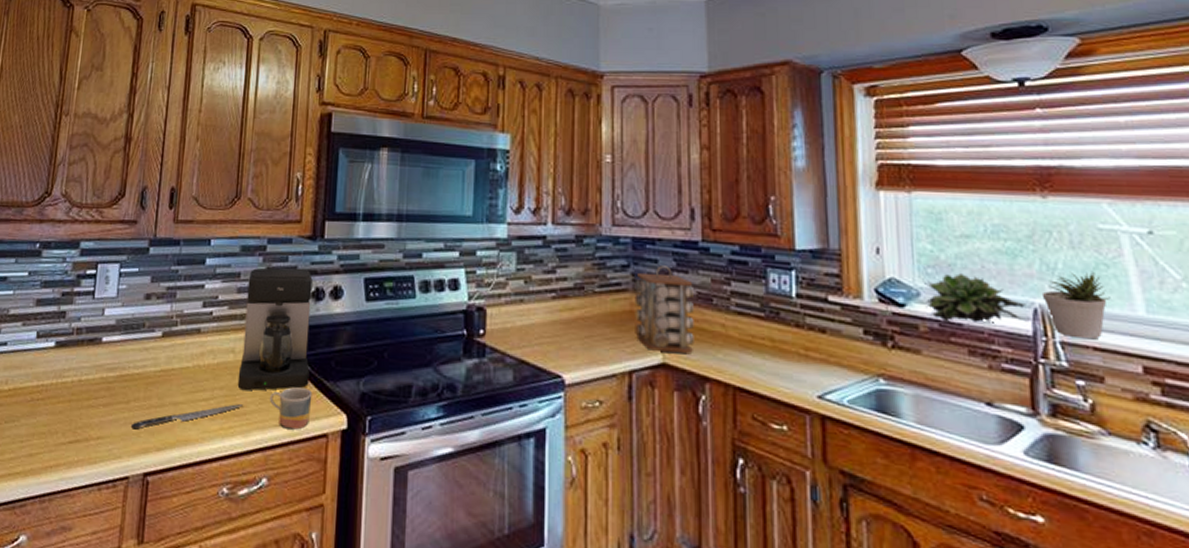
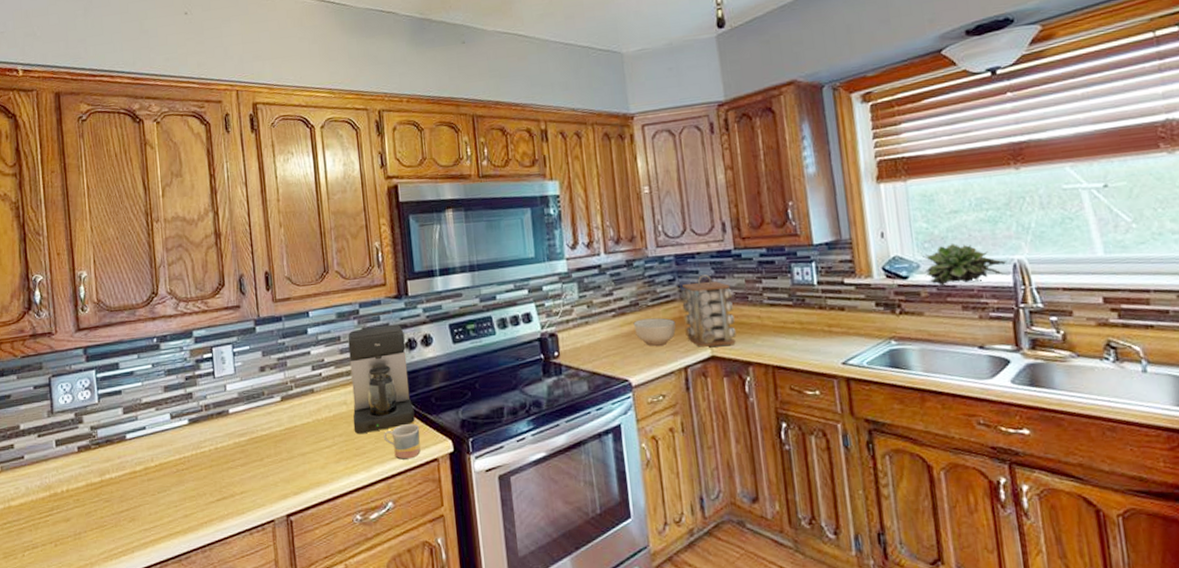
kitchen knife: present [130,404,243,430] -> none [268,446,361,481]
bowl: none [575,306,625,341] -> present [633,317,676,346]
potted plant: present [1041,270,1111,340] -> none [1019,225,1075,283]

